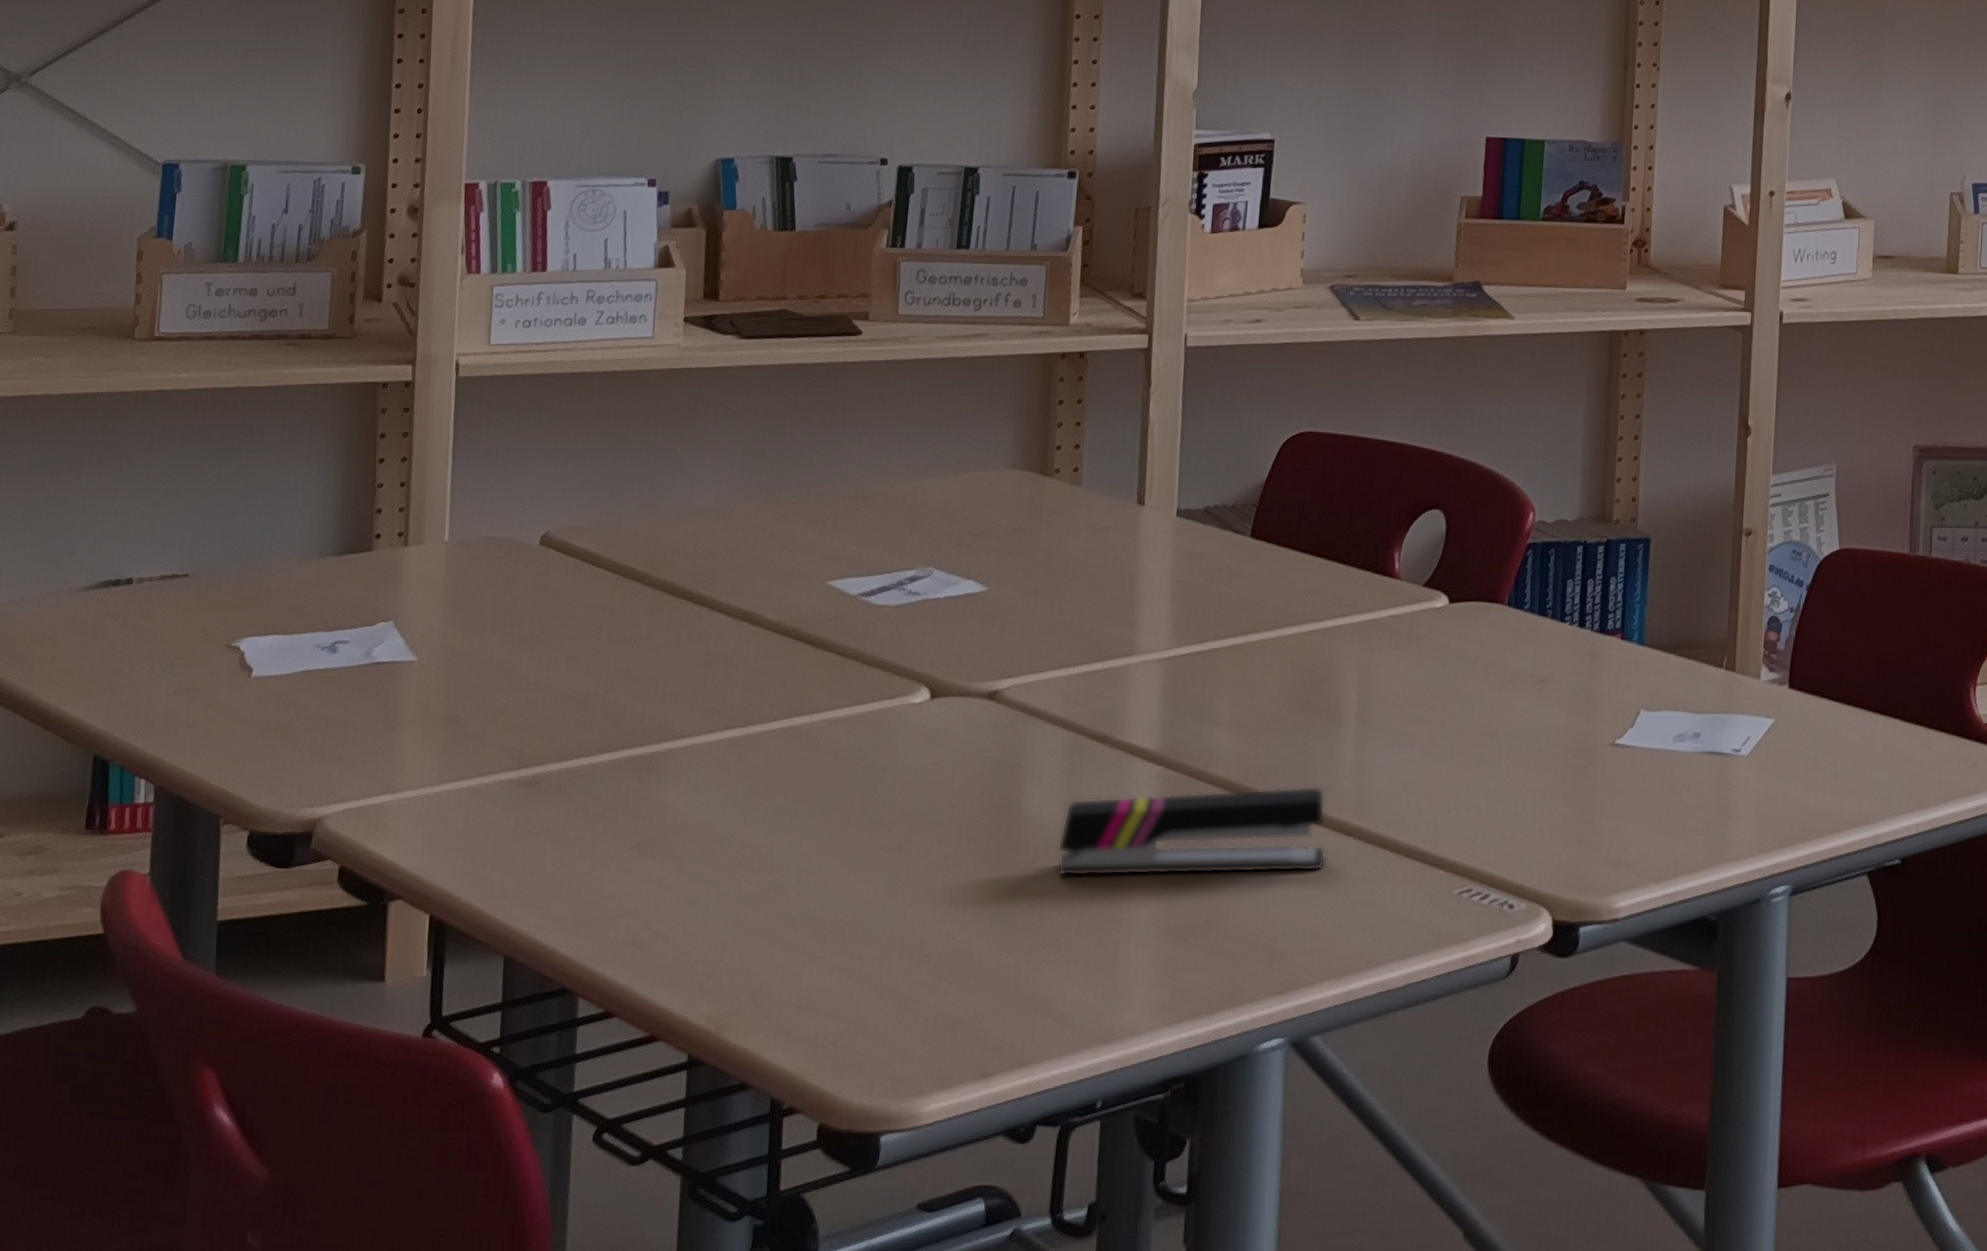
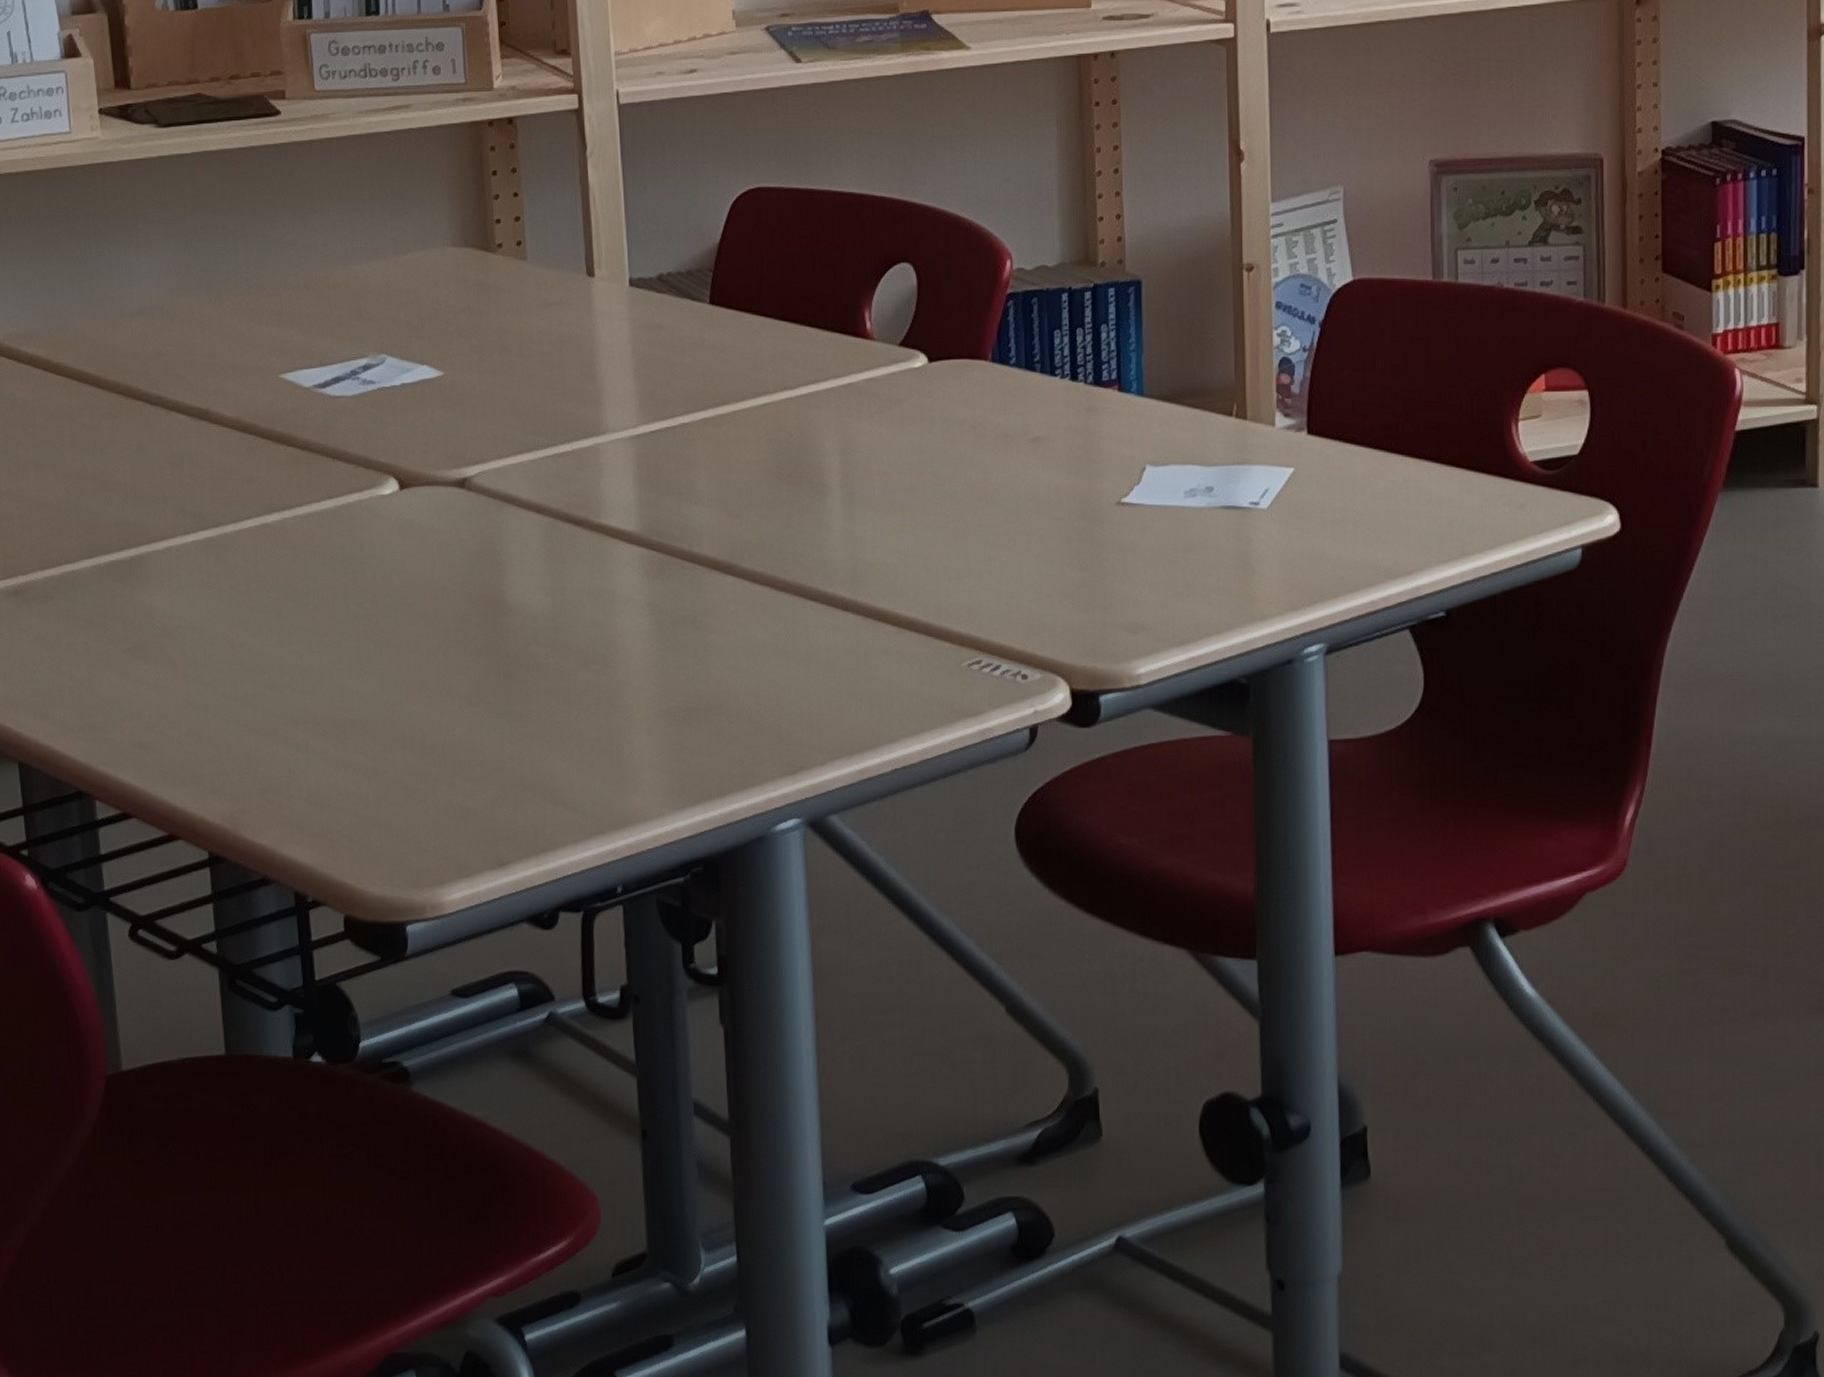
stapler: present [1057,786,1326,877] -> none [546,561,825,665]

